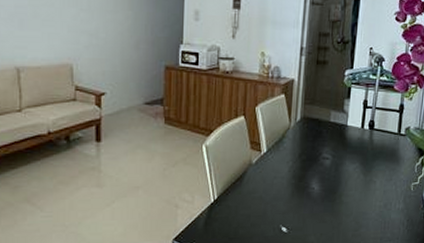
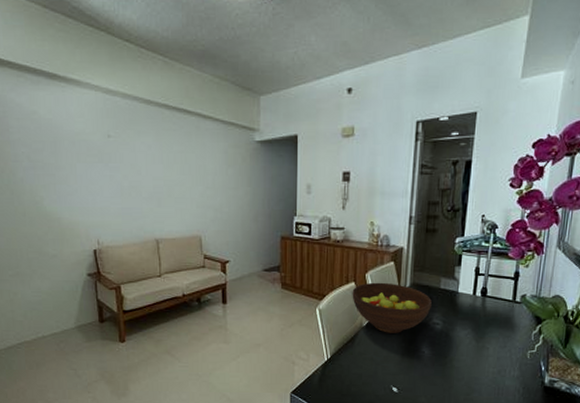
fruit bowl: none [241,116,322,170] -> present [352,282,432,333]

